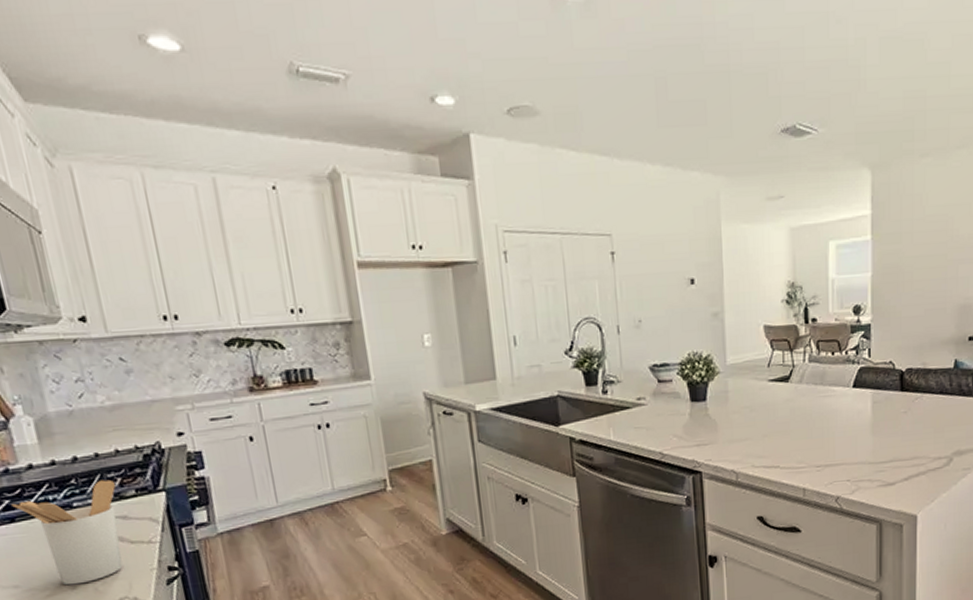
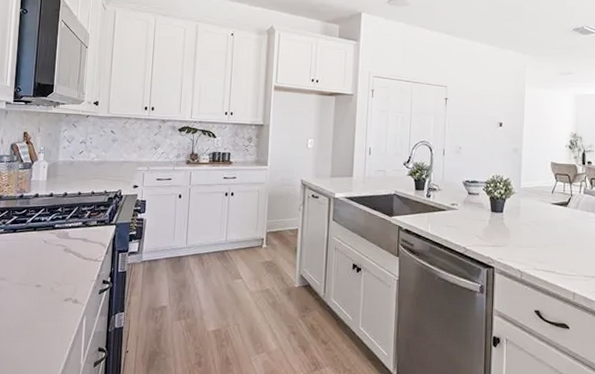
utensil holder: present [11,479,123,586] -> none [17,211,86,284]

